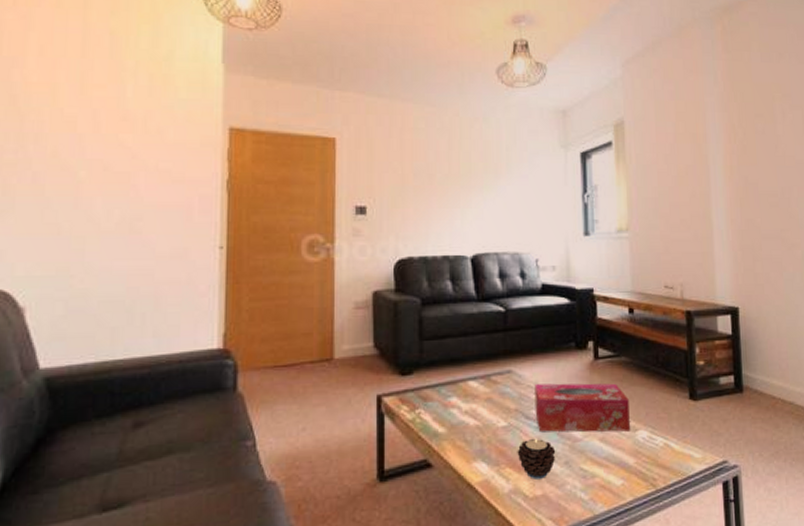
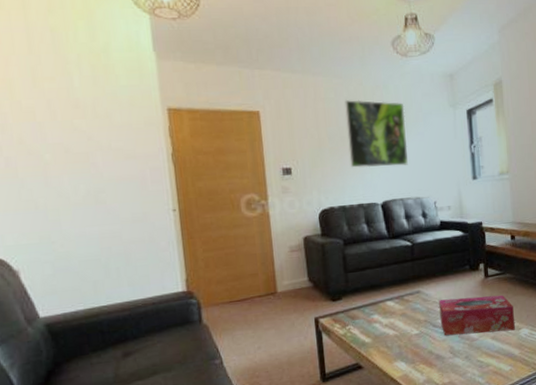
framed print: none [436,132,508,213] -> present [344,100,408,168]
candle: present [517,437,556,479] -> none [428,340,458,371]

